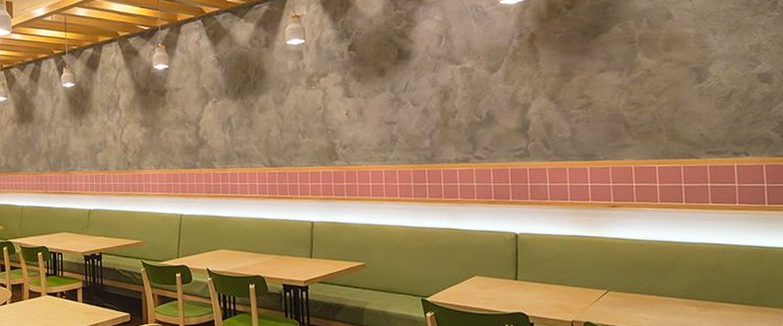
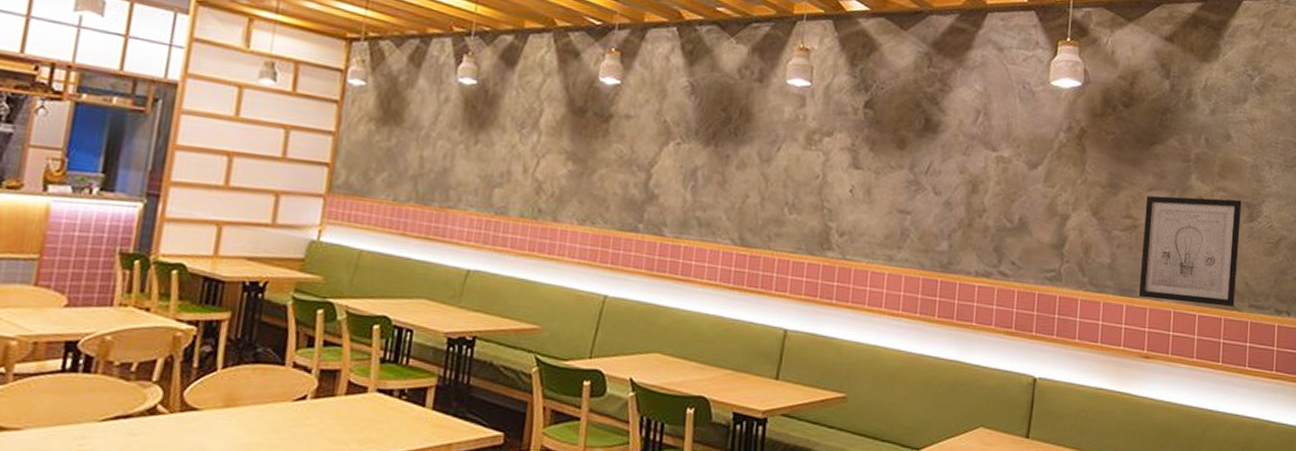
wall art: none [597,66,692,160] -> present [1138,195,1242,308]

